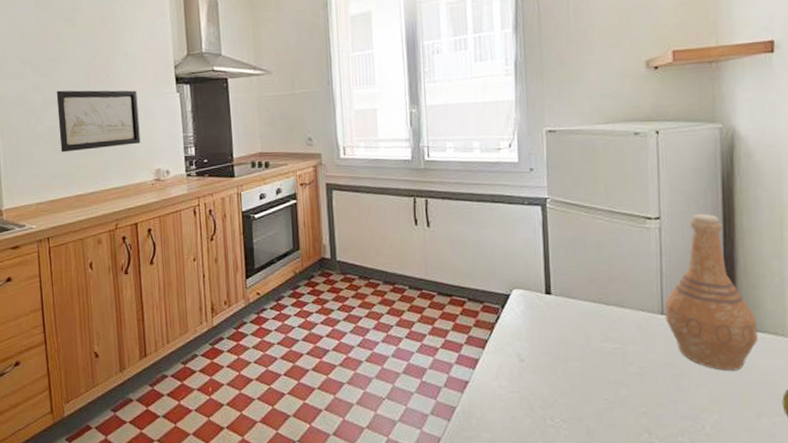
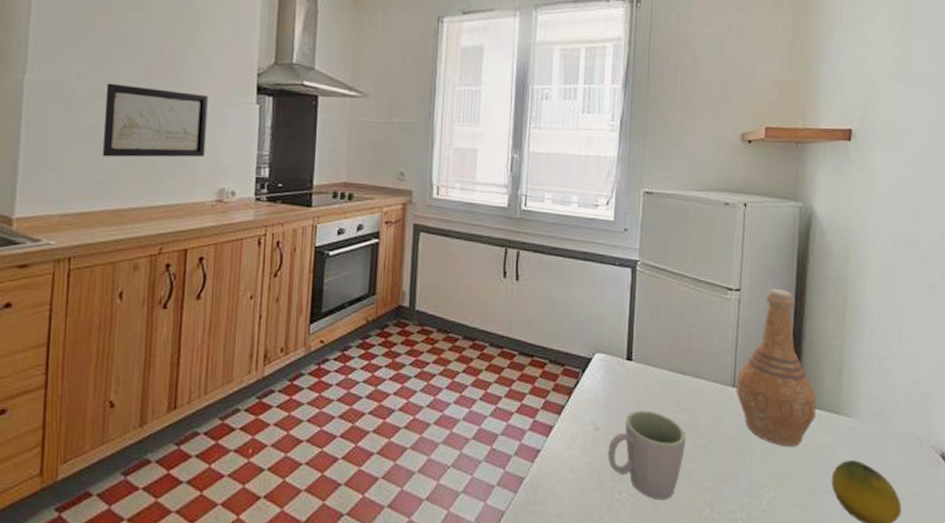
mug: none [536,341,616,426] -> present [608,410,687,500]

